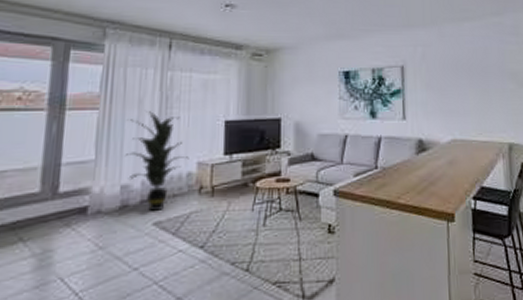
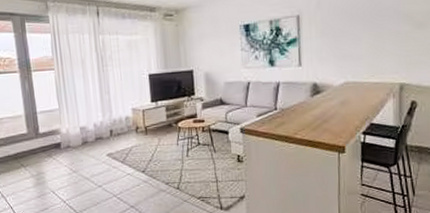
indoor plant: present [124,111,189,211] -> none [76,69,126,146]

